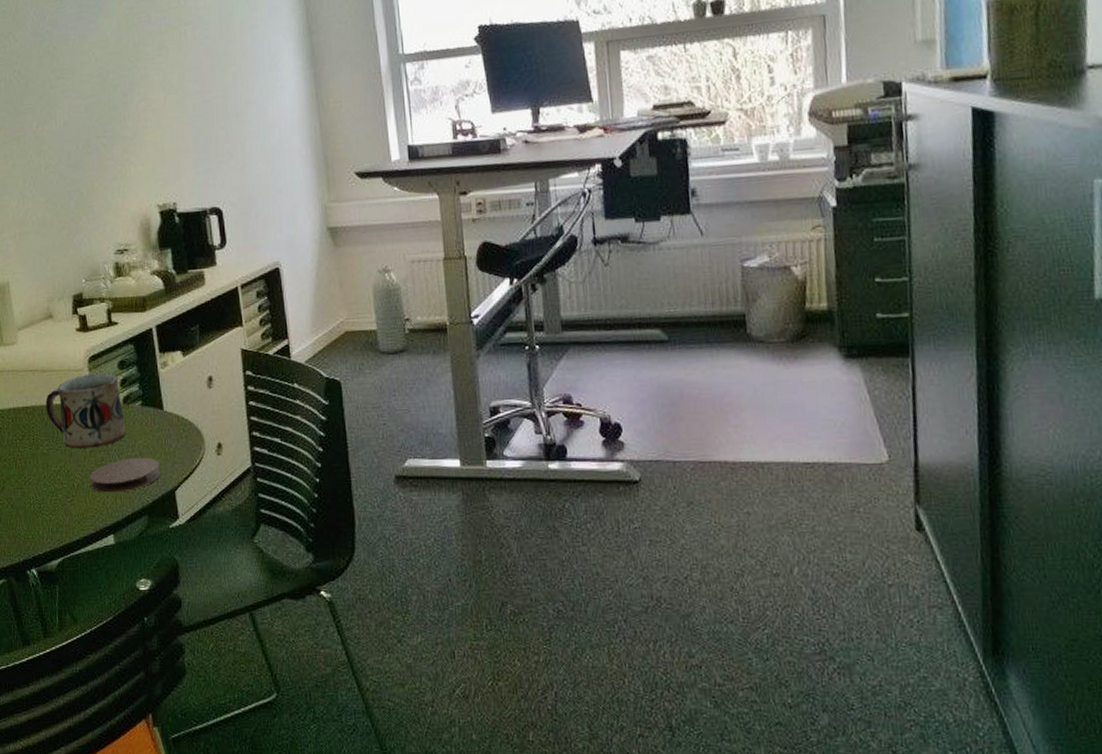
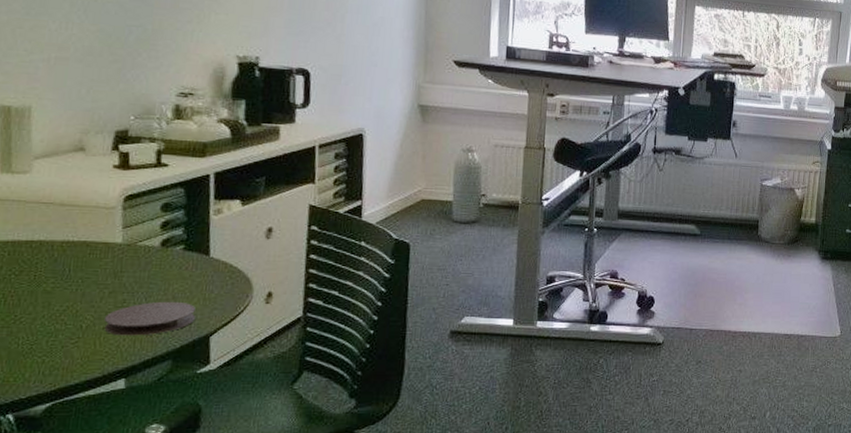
mug: present [45,373,127,449] -> none [58,213,161,289]

